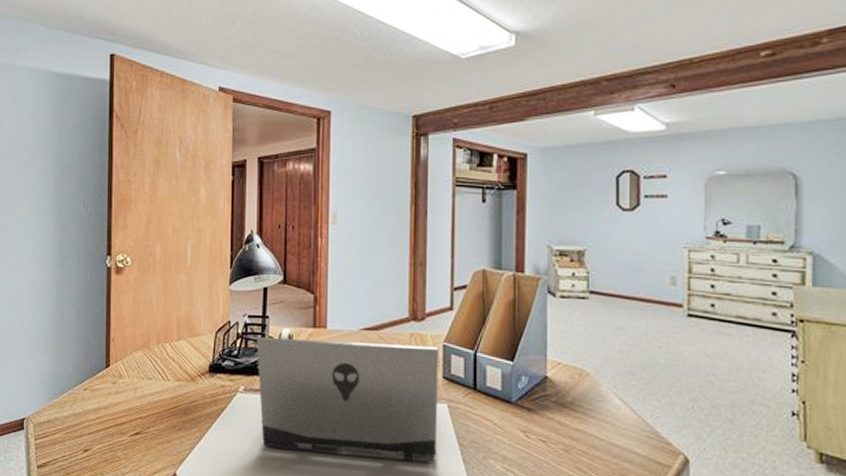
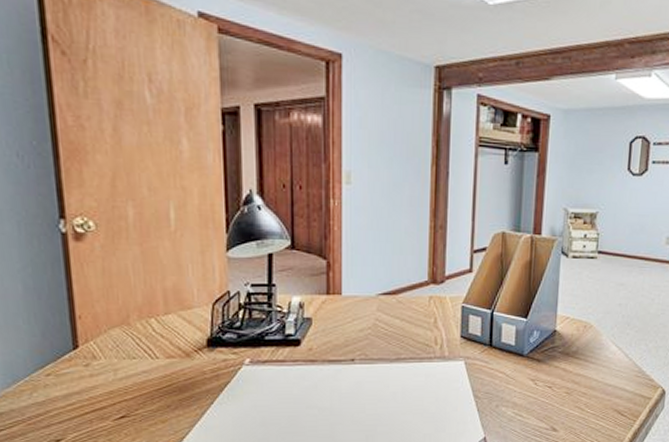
laptop computer: present [257,336,439,462] -> none [263,306,458,418]

